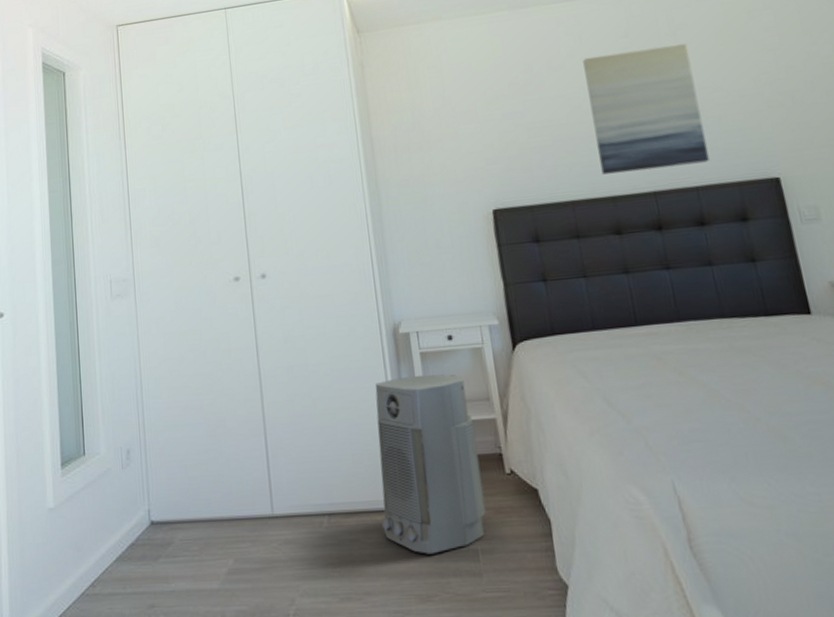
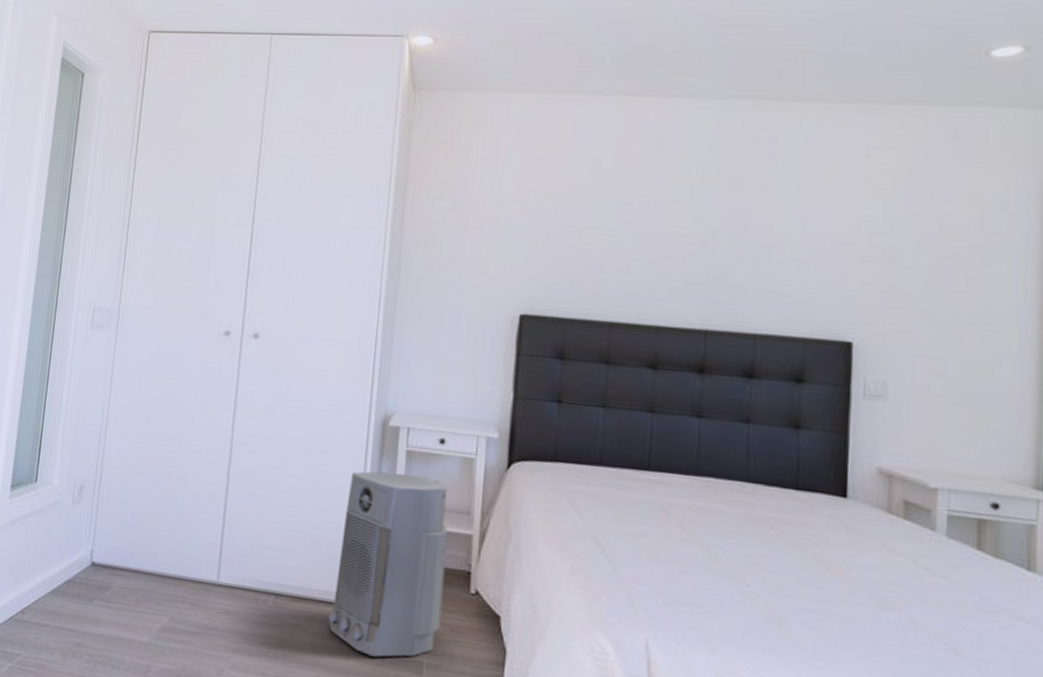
wall art: present [583,44,709,175] -> none [652,165,785,310]

